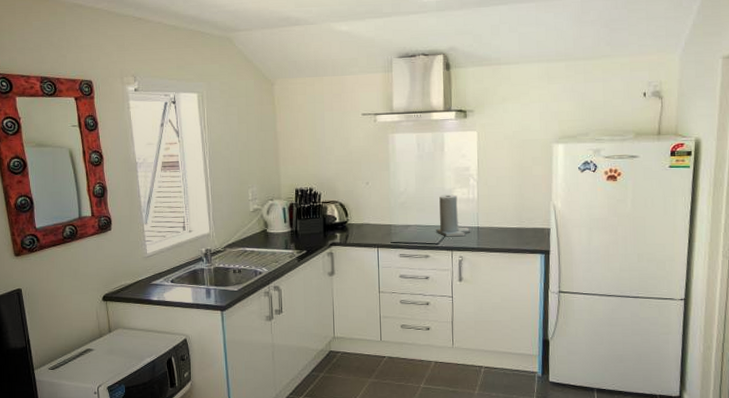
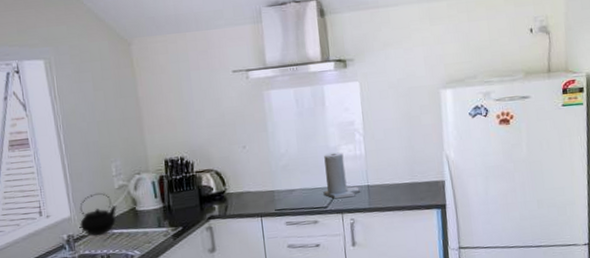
teapot: none [217,214,251,251] -> present [80,192,117,235]

